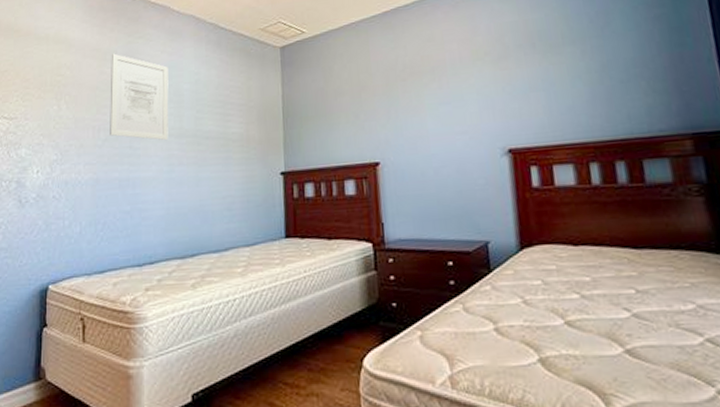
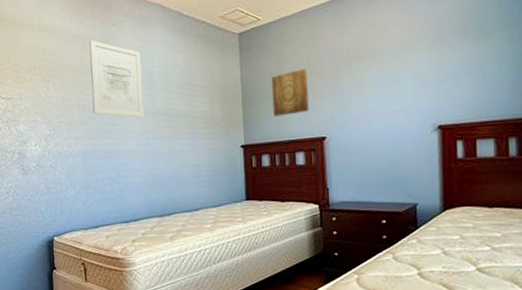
wall art: none [316,85,360,139] -> present [271,68,310,117]

